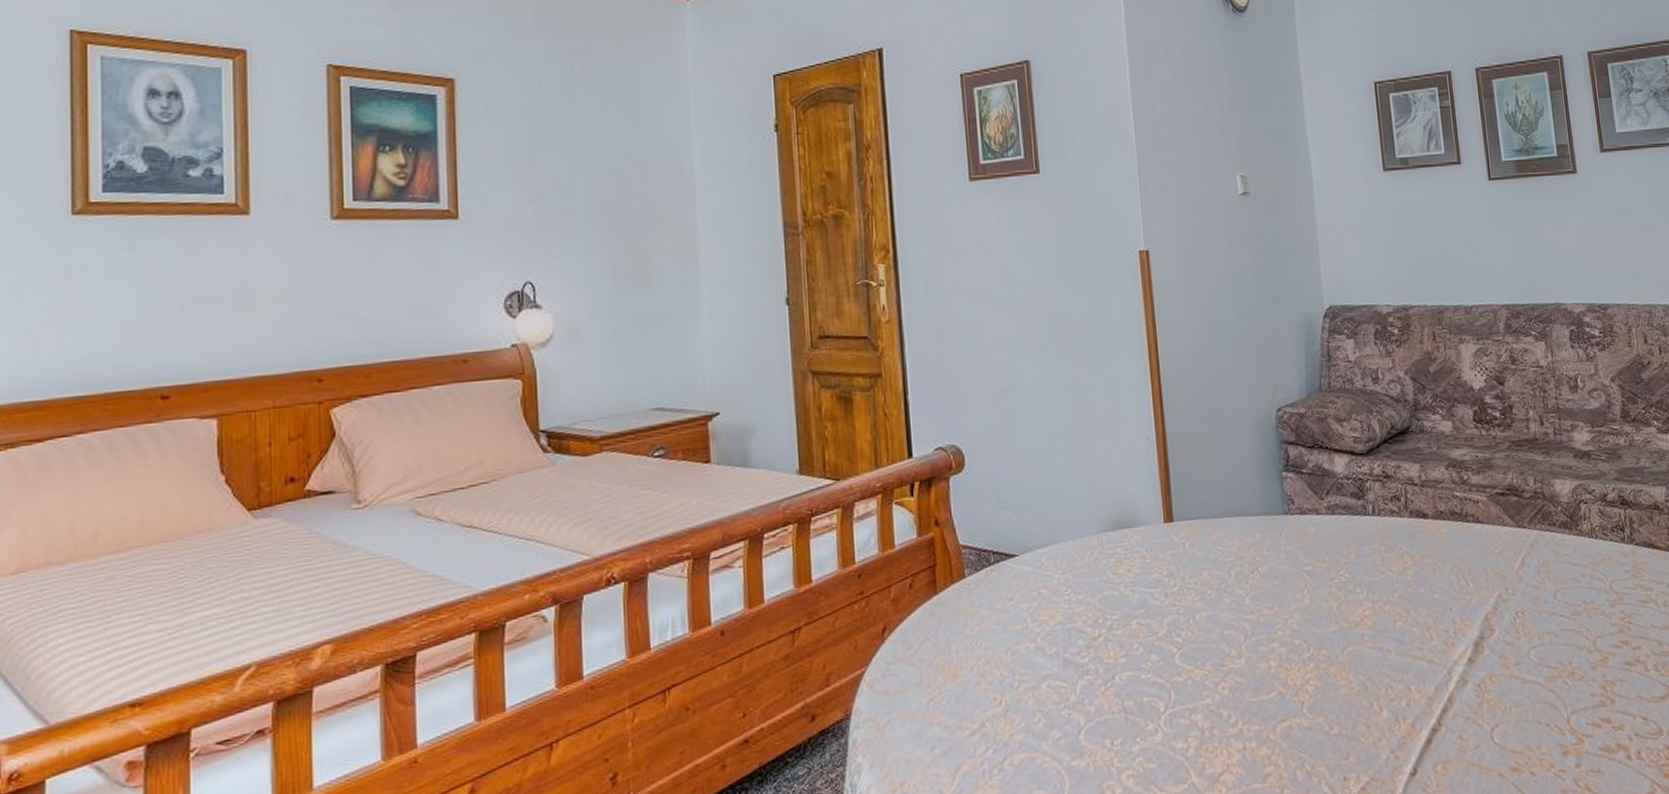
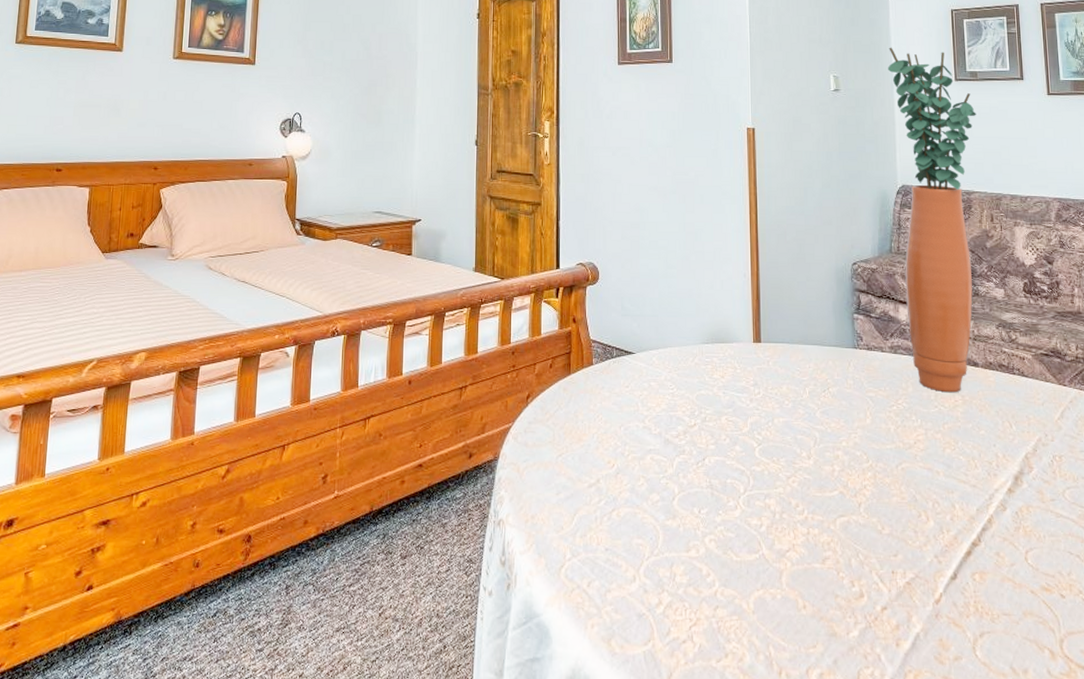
vase: none [1304,134,1418,554] -> present [887,47,976,393]

